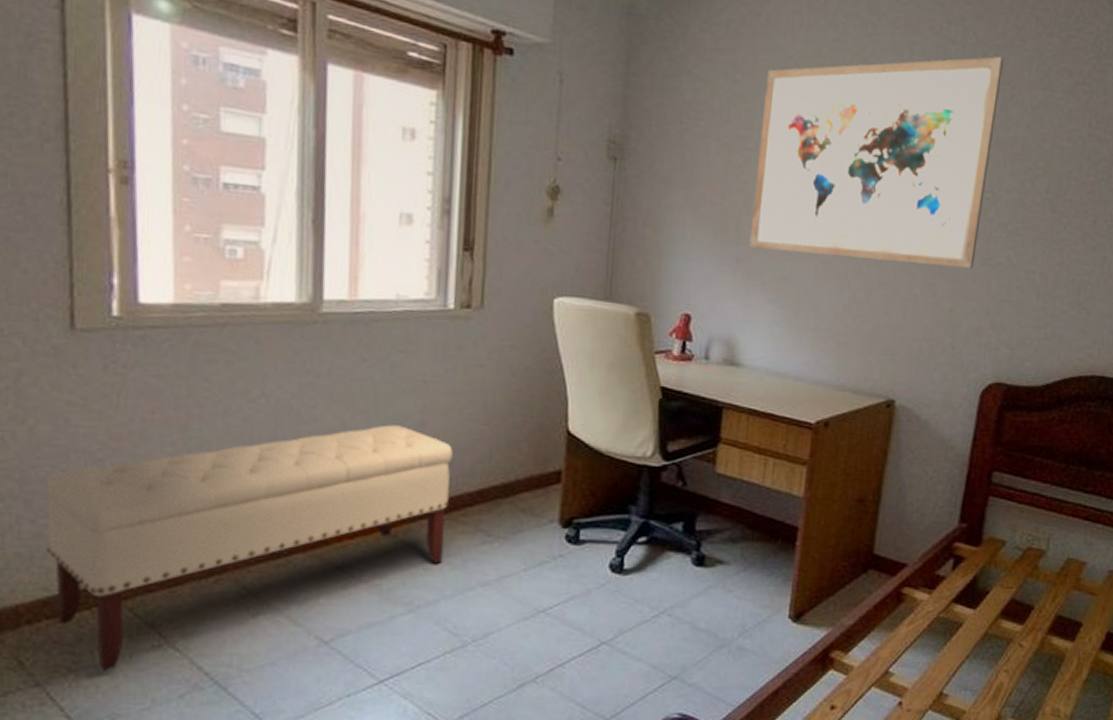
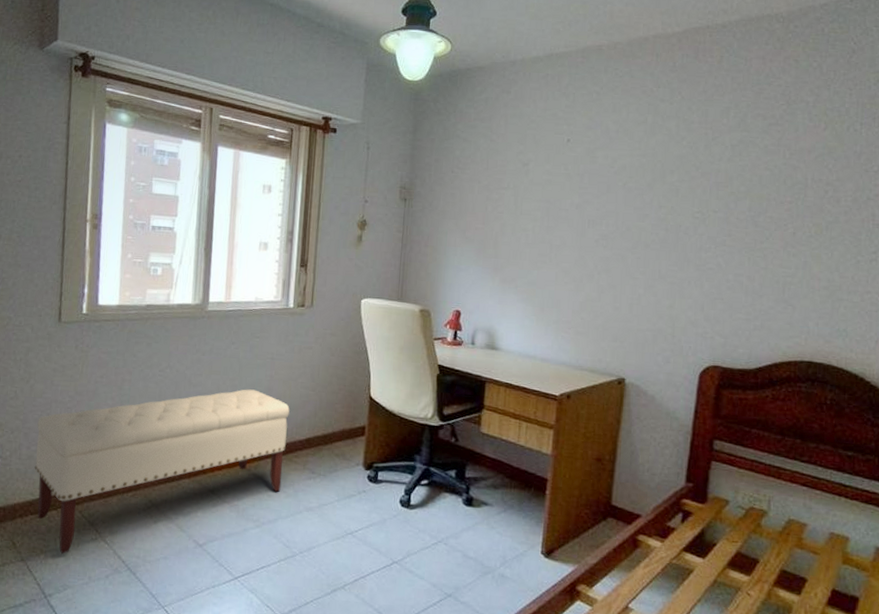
wall art: present [749,56,1003,269] -> none [504,108,705,274]

